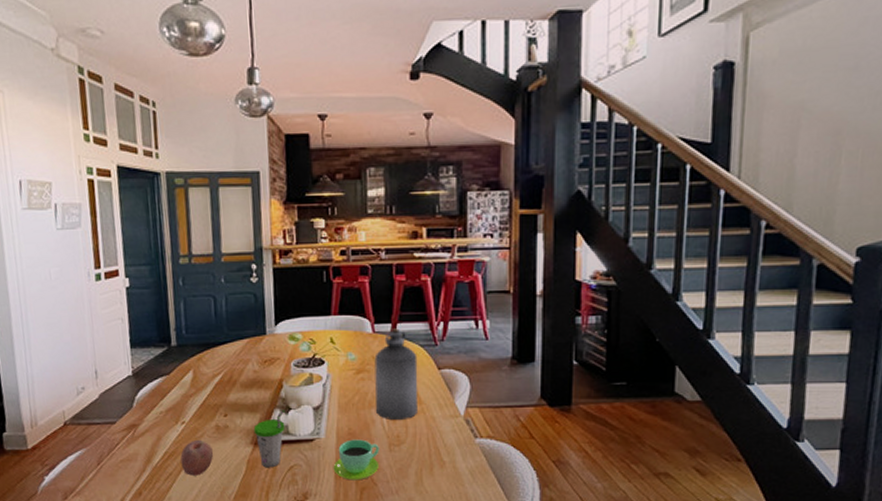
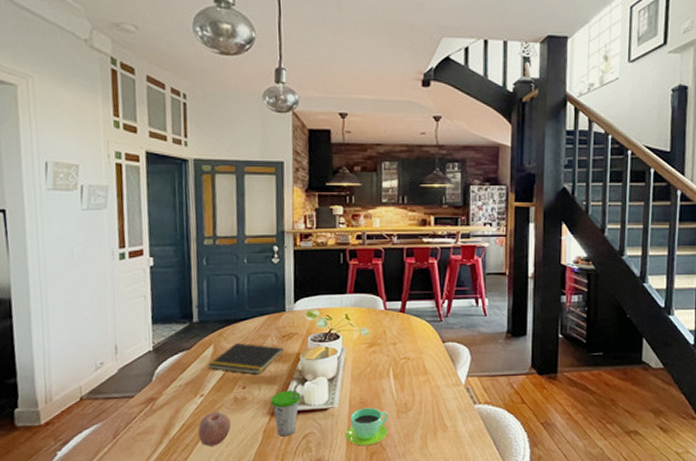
notepad: none [188,368,266,402] -> present [208,342,284,374]
bottle: present [374,328,418,421] -> none [385,306,425,390]

